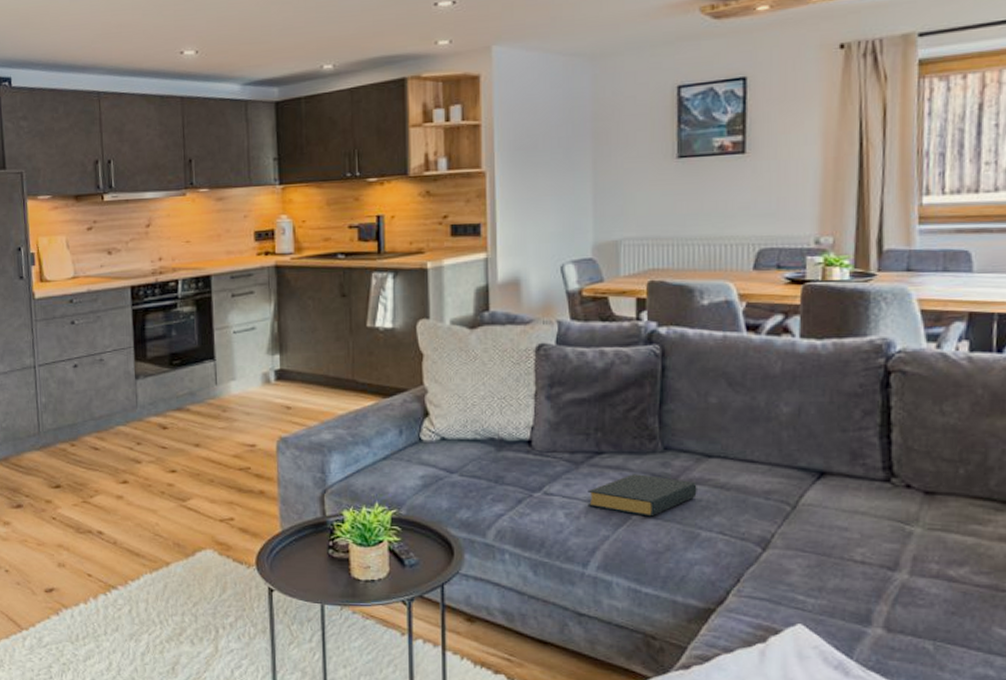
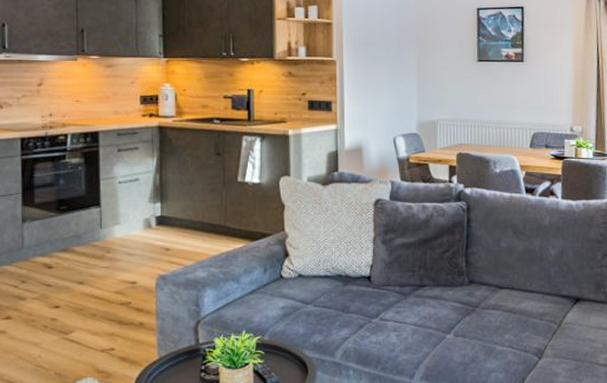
hardback book: present [587,474,697,517] -> none [413,302,493,336]

